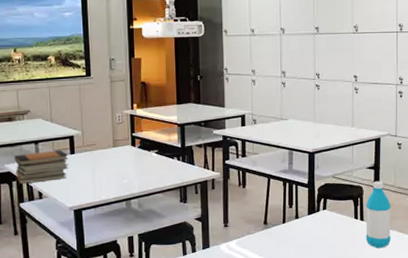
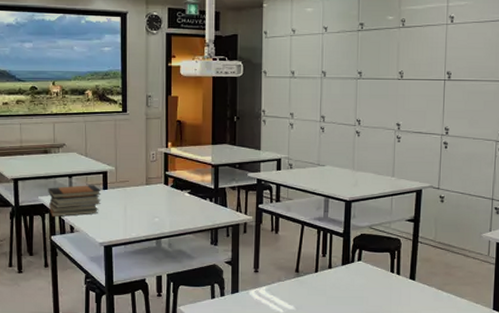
water bottle: present [365,181,392,249] -> none [401,234,431,305]

